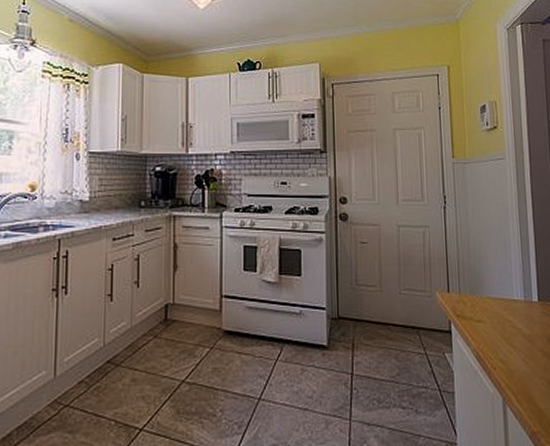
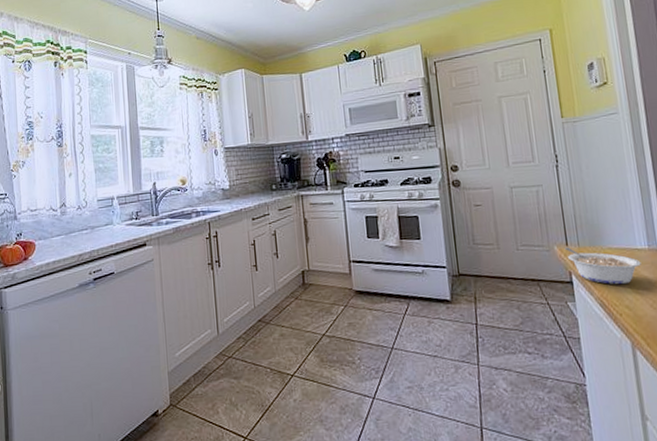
legume: none [446,294,517,337] -> present [564,247,641,285]

